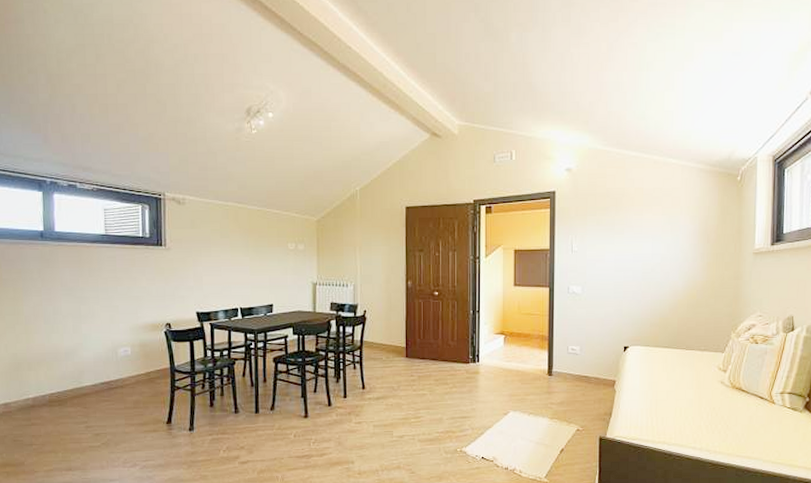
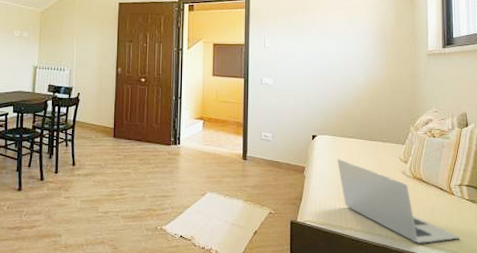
laptop: none [651,370,779,454] -> present [338,158,460,244]

